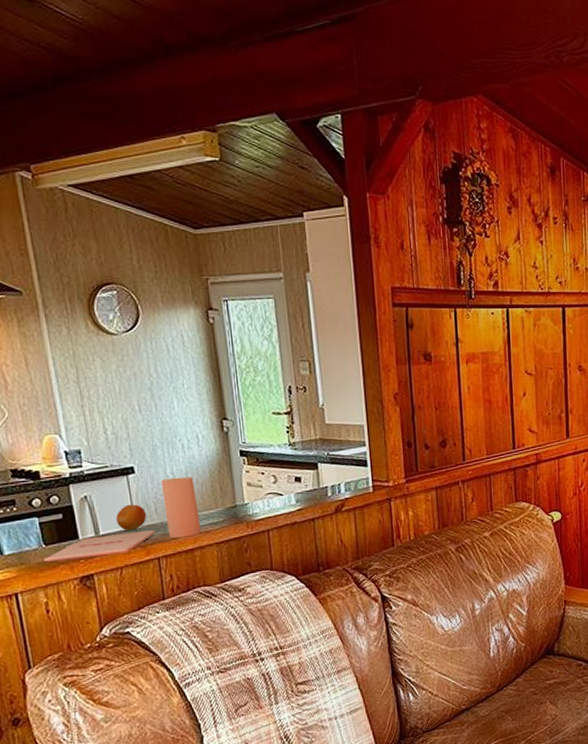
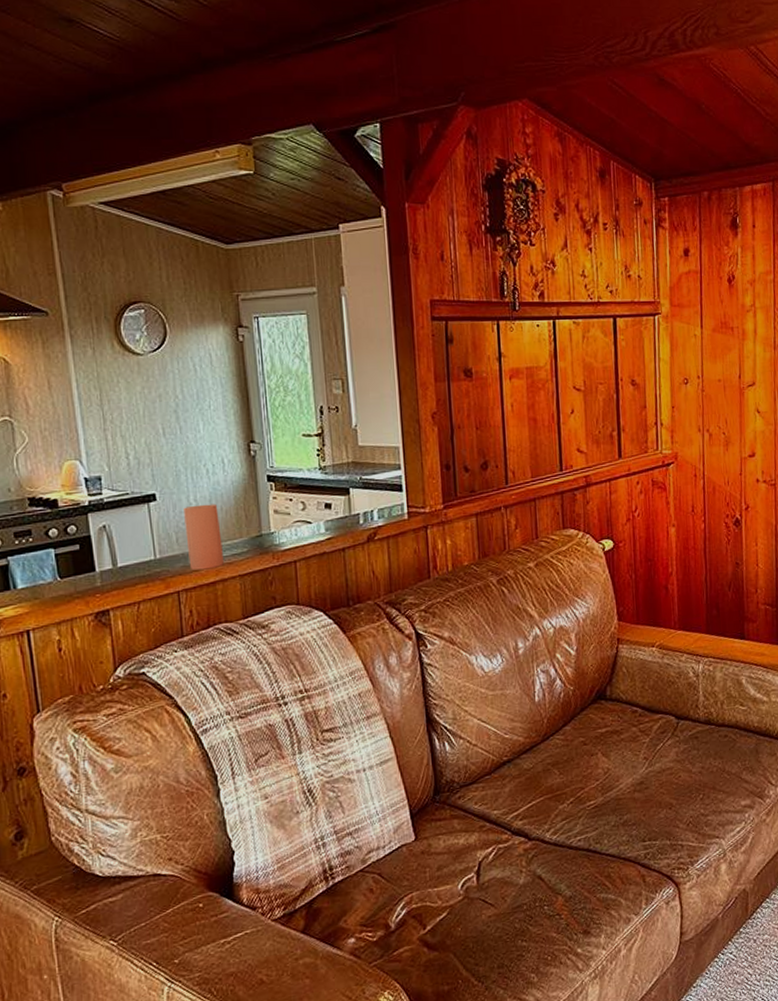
magazine: present [43,529,156,563] -> none [57,561,176,598]
fruit: present [116,504,147,531] -> none [135,534,168,563]

